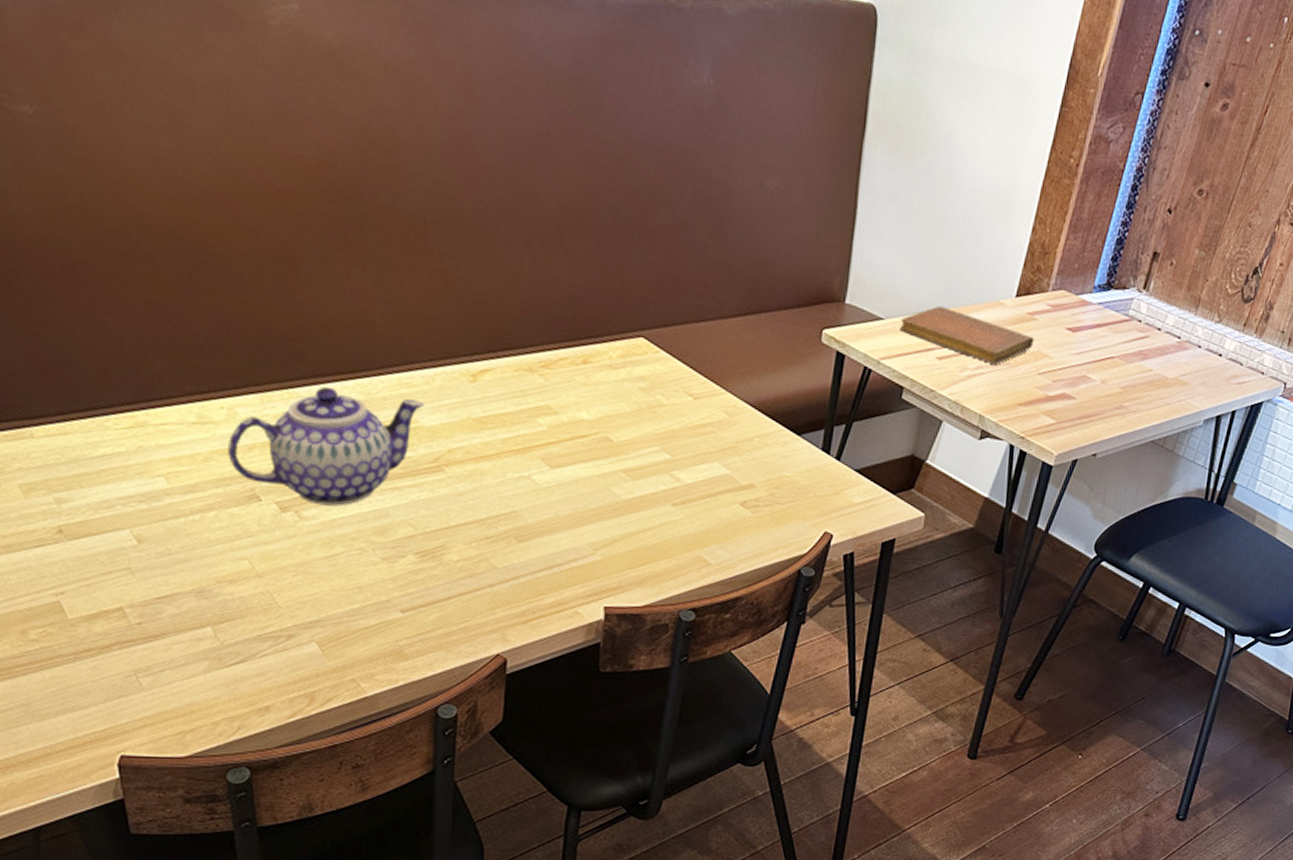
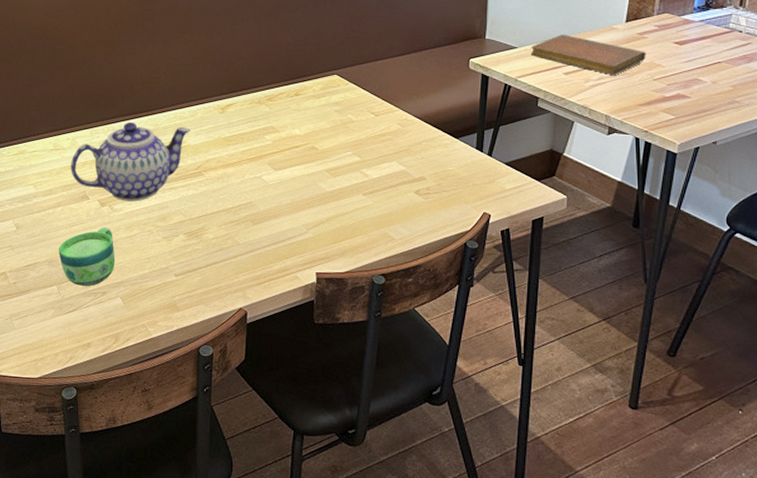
cup: none [213,541,307,628] -> present [59,226,116,287]

